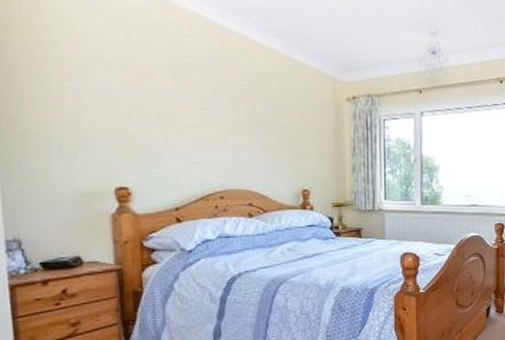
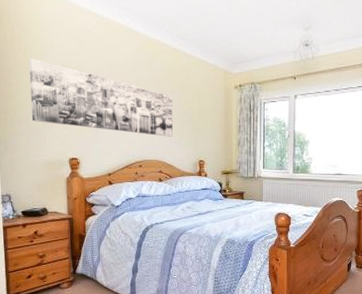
wall art: none [45,46,266,160] -> present [28,57,173,137]

